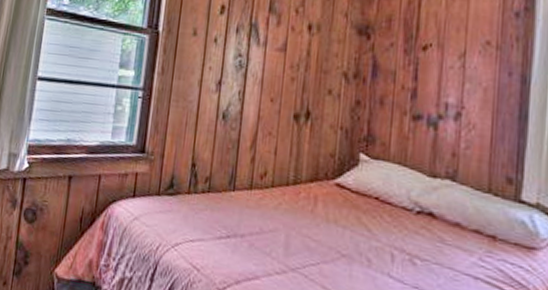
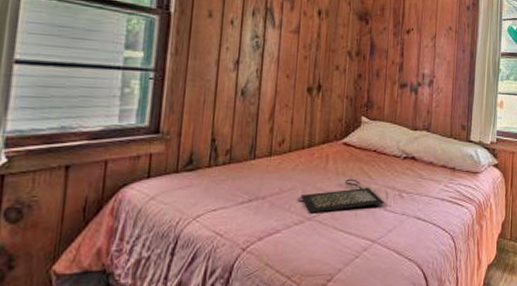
clutch bag: none [279,228,390,269] -> present [297,178,385,213]

